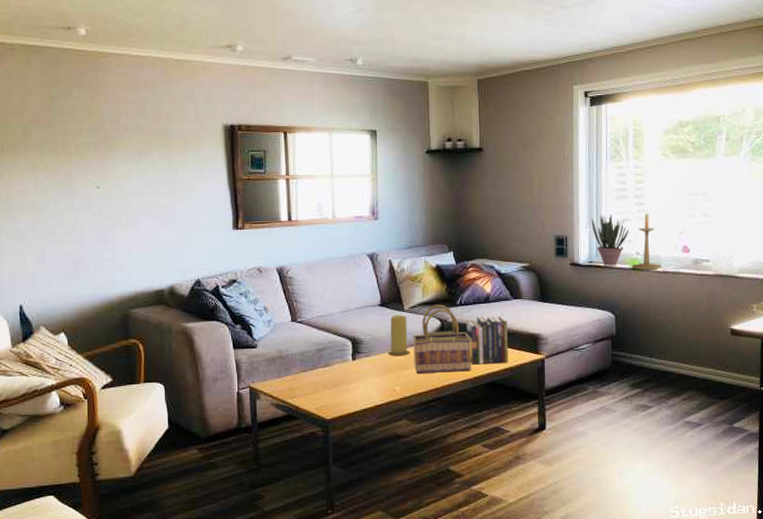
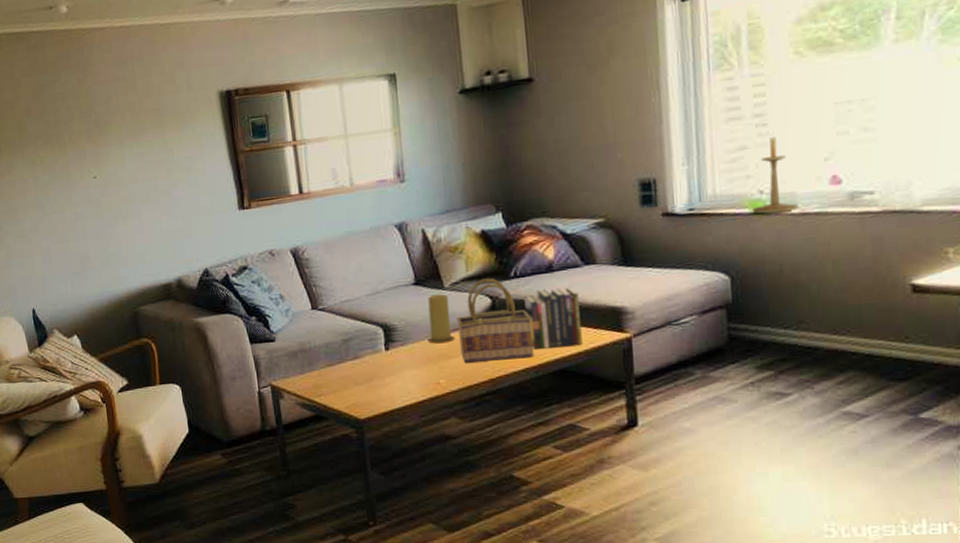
potted plant: present [591,214,629,266] -> none [689,142,747,213]

